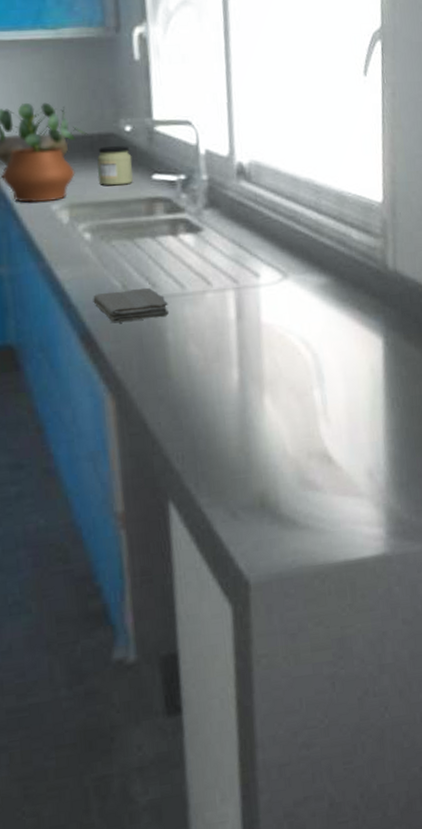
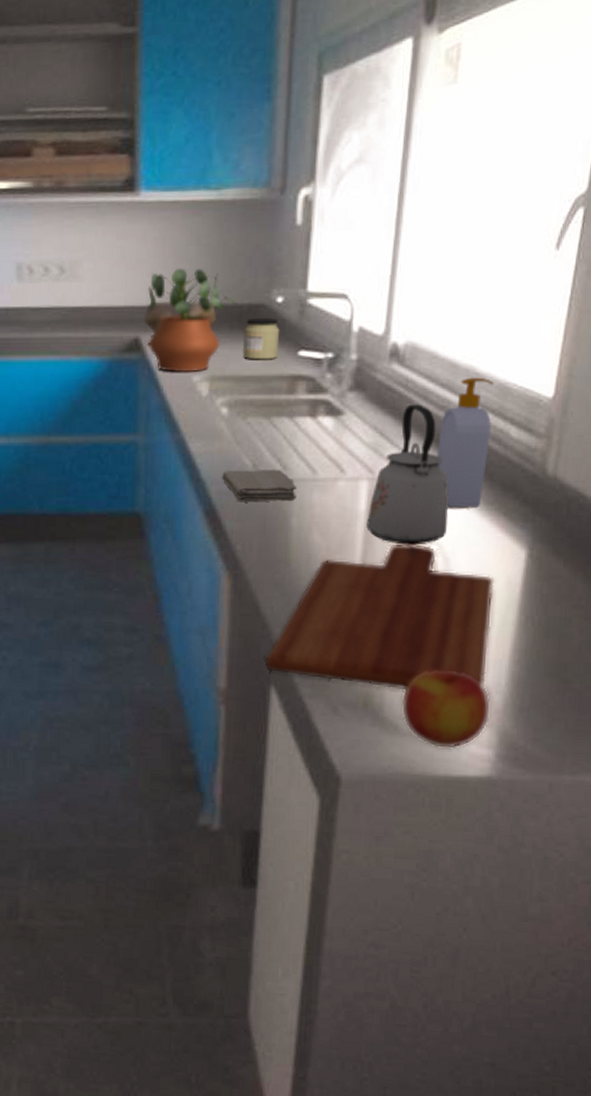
cutting board: none [159,344,367,487] -> present [264,543,495,690]
kettle: none [238,216,312,347] -> present [366,404,449,546]
soap bottle: none [291,188,337,308] -> present [437,377,494,509]
apple: none [294,458,376,536] -> present [400,670,492,750]

